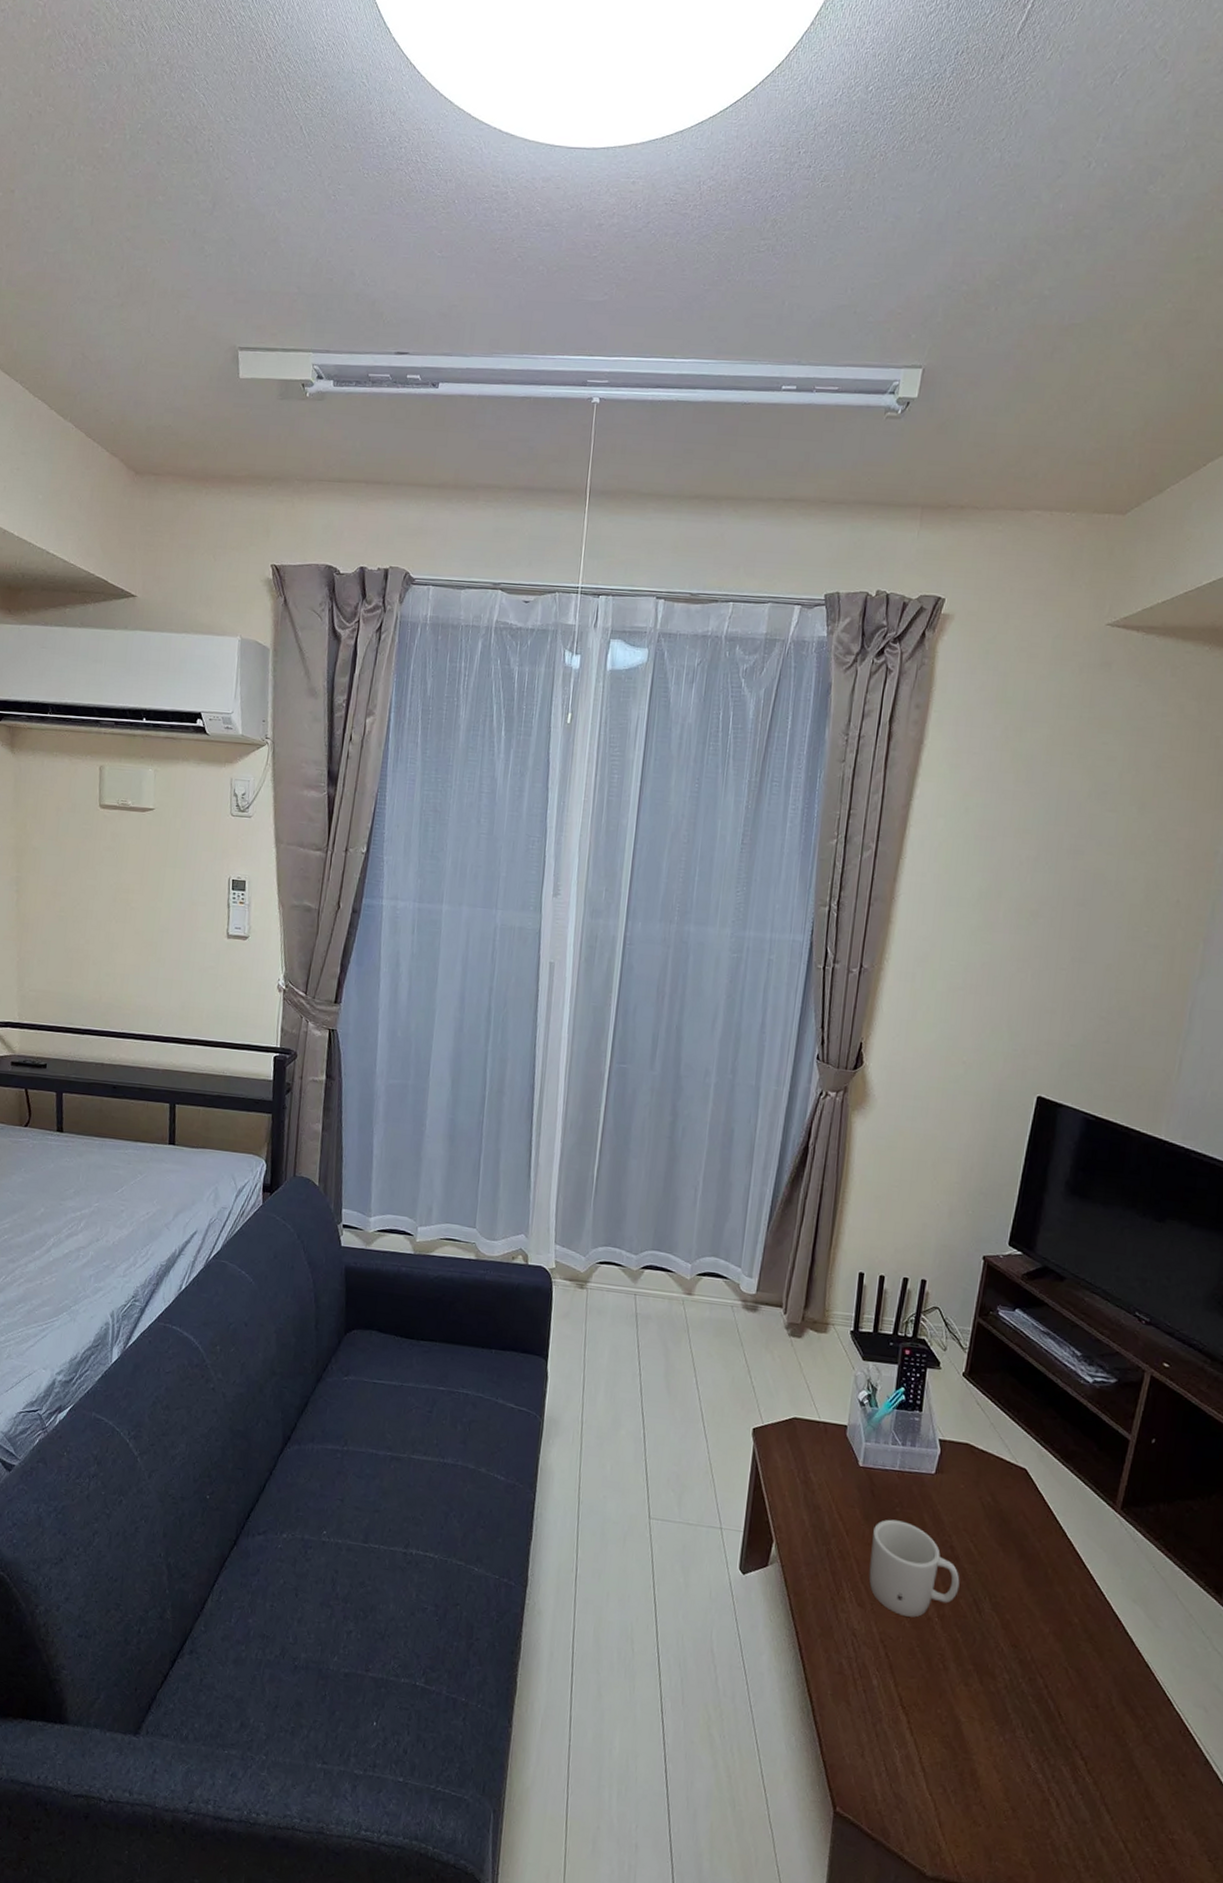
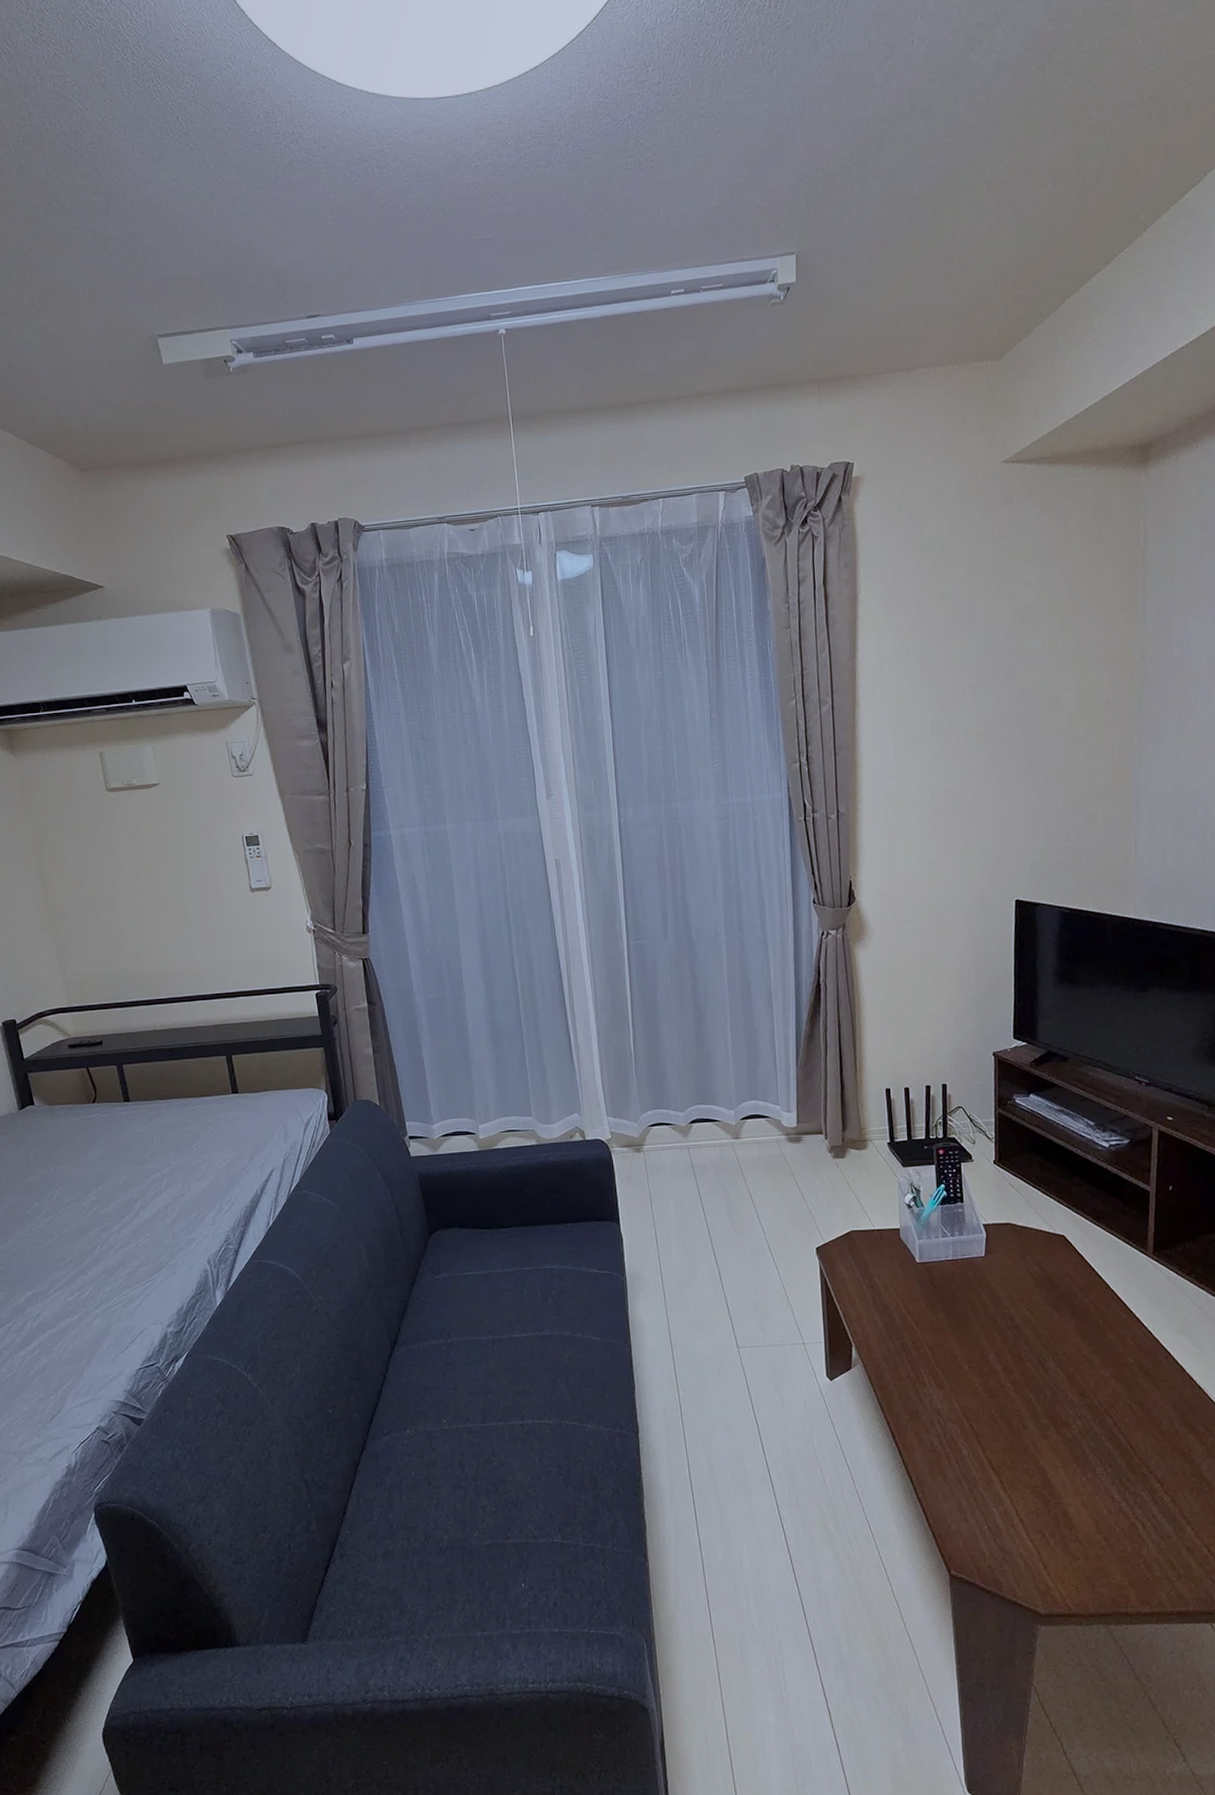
mug: present [868,1519,960,1618] -> none [939,1304,1024,1388]

